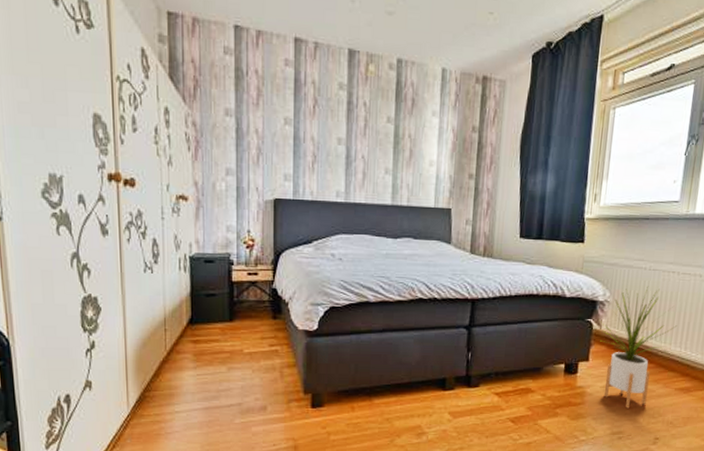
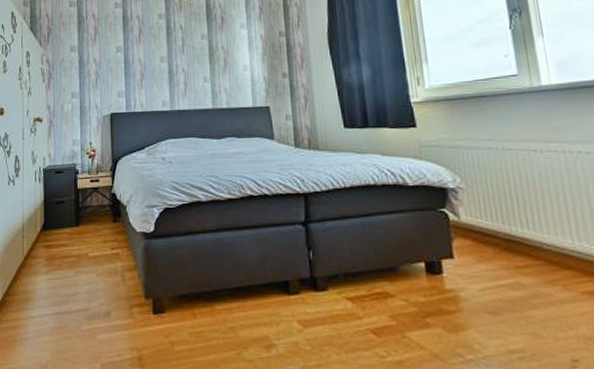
house plant: present [599,287,677,408] -> none [454,169,558,318]

